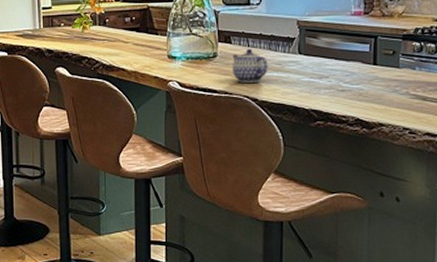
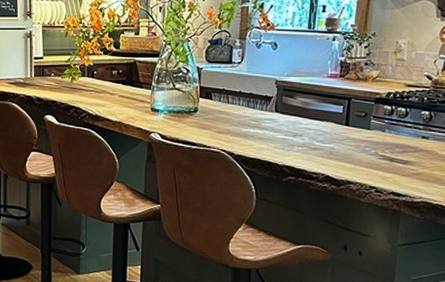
teapot: present [232,48,268,83] -> none [212,104,246,137]

